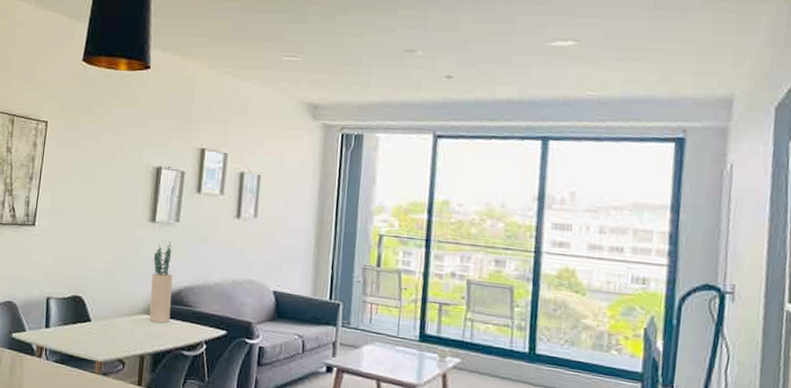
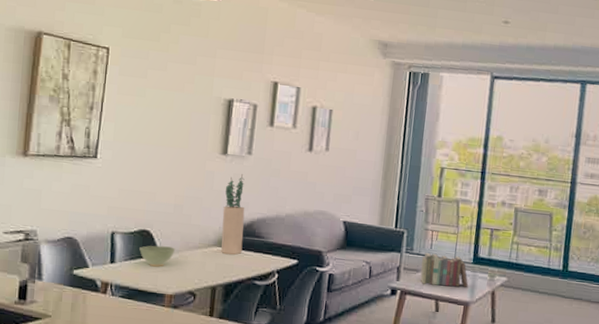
bowl: none [72,311,106,334] -> present [139,245,176,267]
books: none [358,327,415,368] -> present [420,253,469,287]

